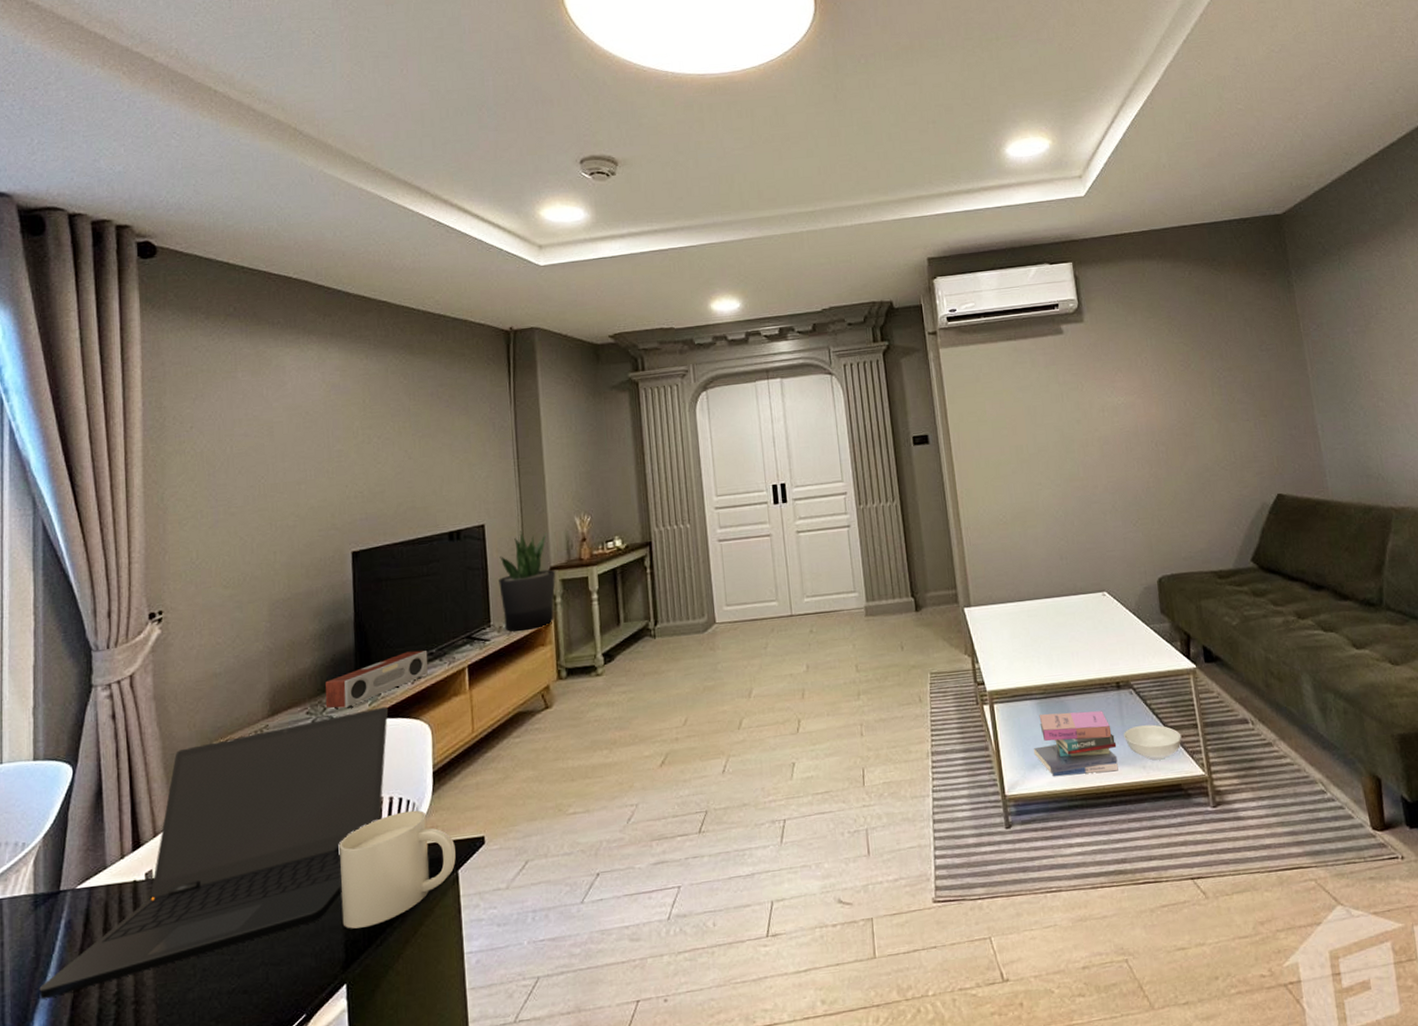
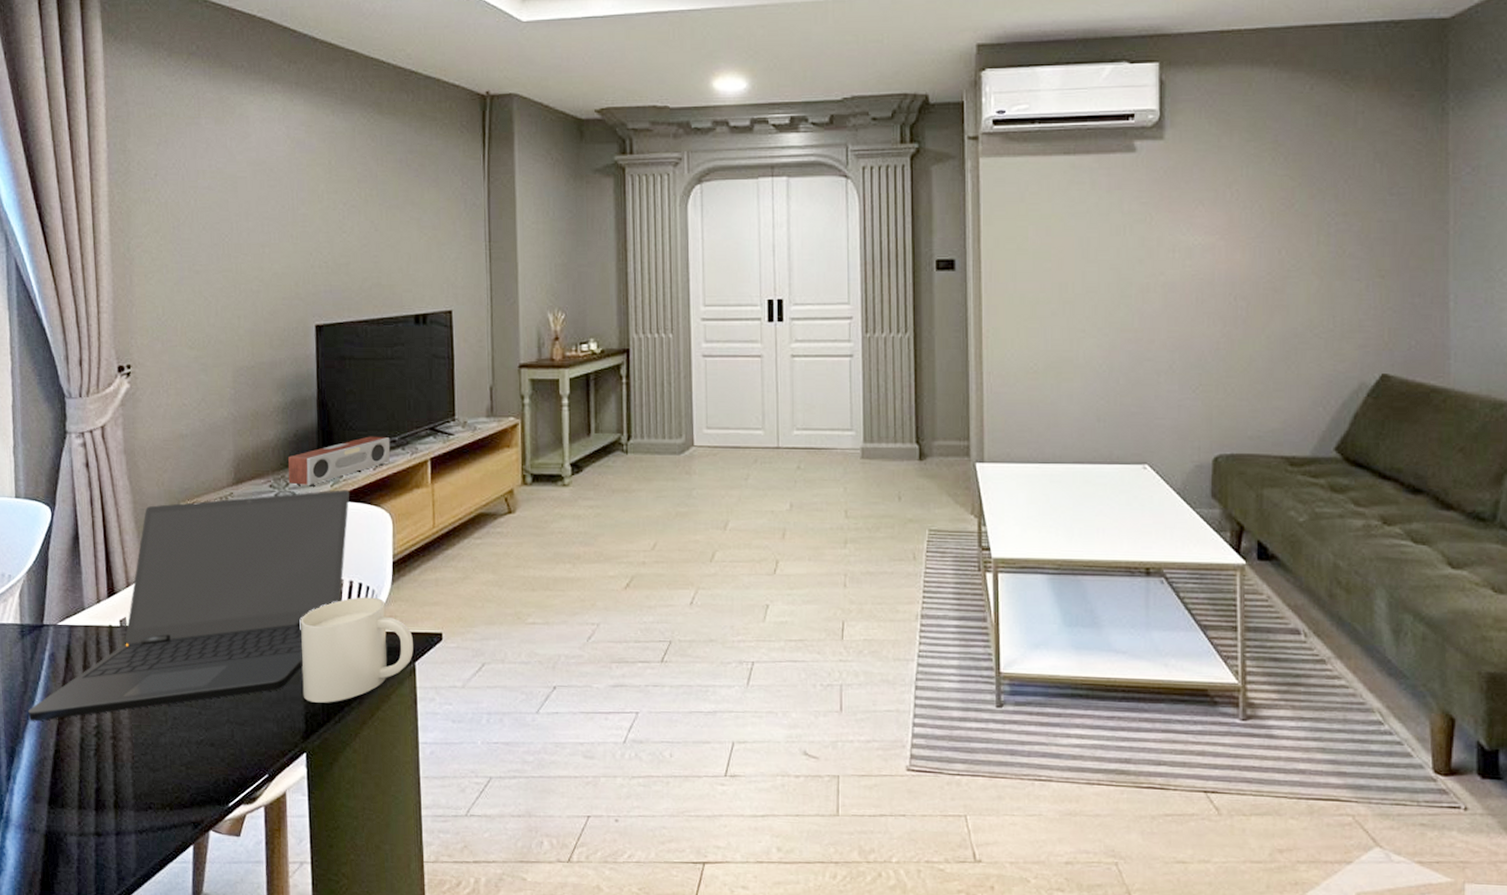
planter: present [499,530,556,632] -> none [465,321,525,428]
books: present [1033,711,1119,777] -> none [1038,591,1137,665]
bowl: present [1124,724,1182,761] -> none [1147,619,1216,660]

